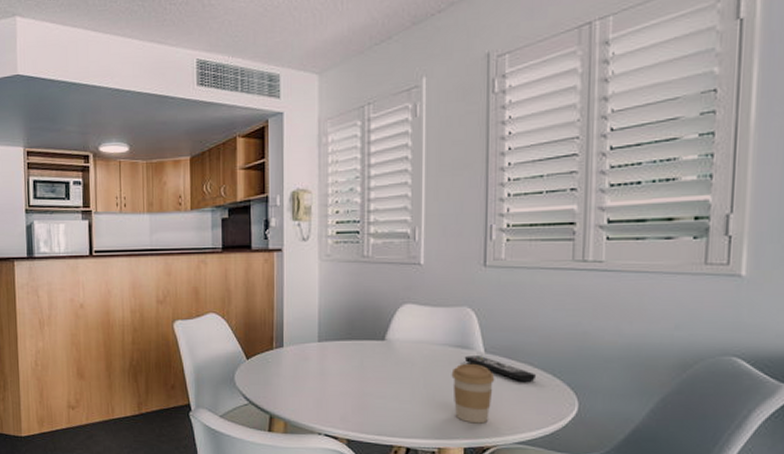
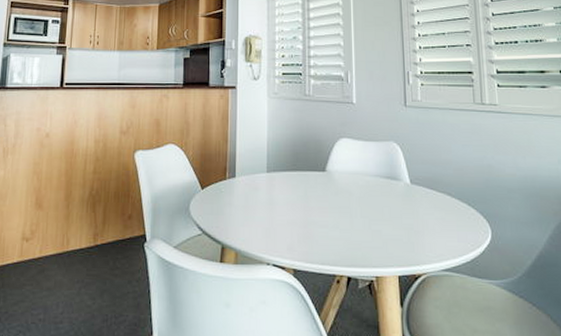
coffee cup: present [451,363,495,424] -> none [383,193,421,252]
remote control: present [464,356,537,382] -> none [393,186,455,210]

